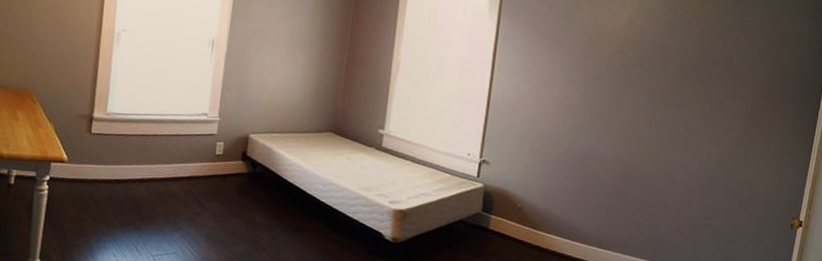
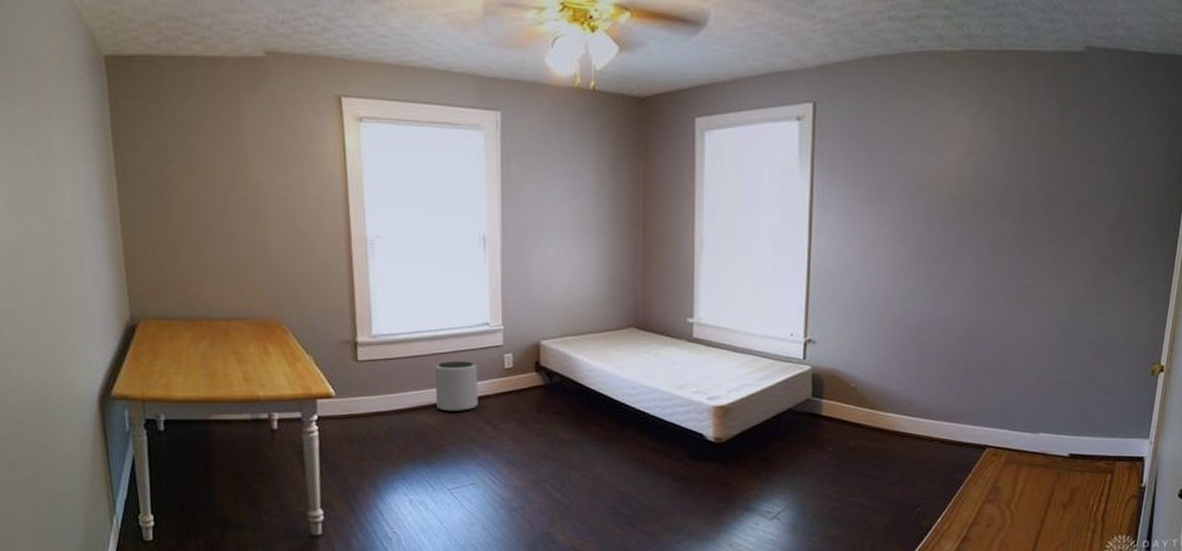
plant pot: none [153,142,192,188] -> present [435,361,478,412]

